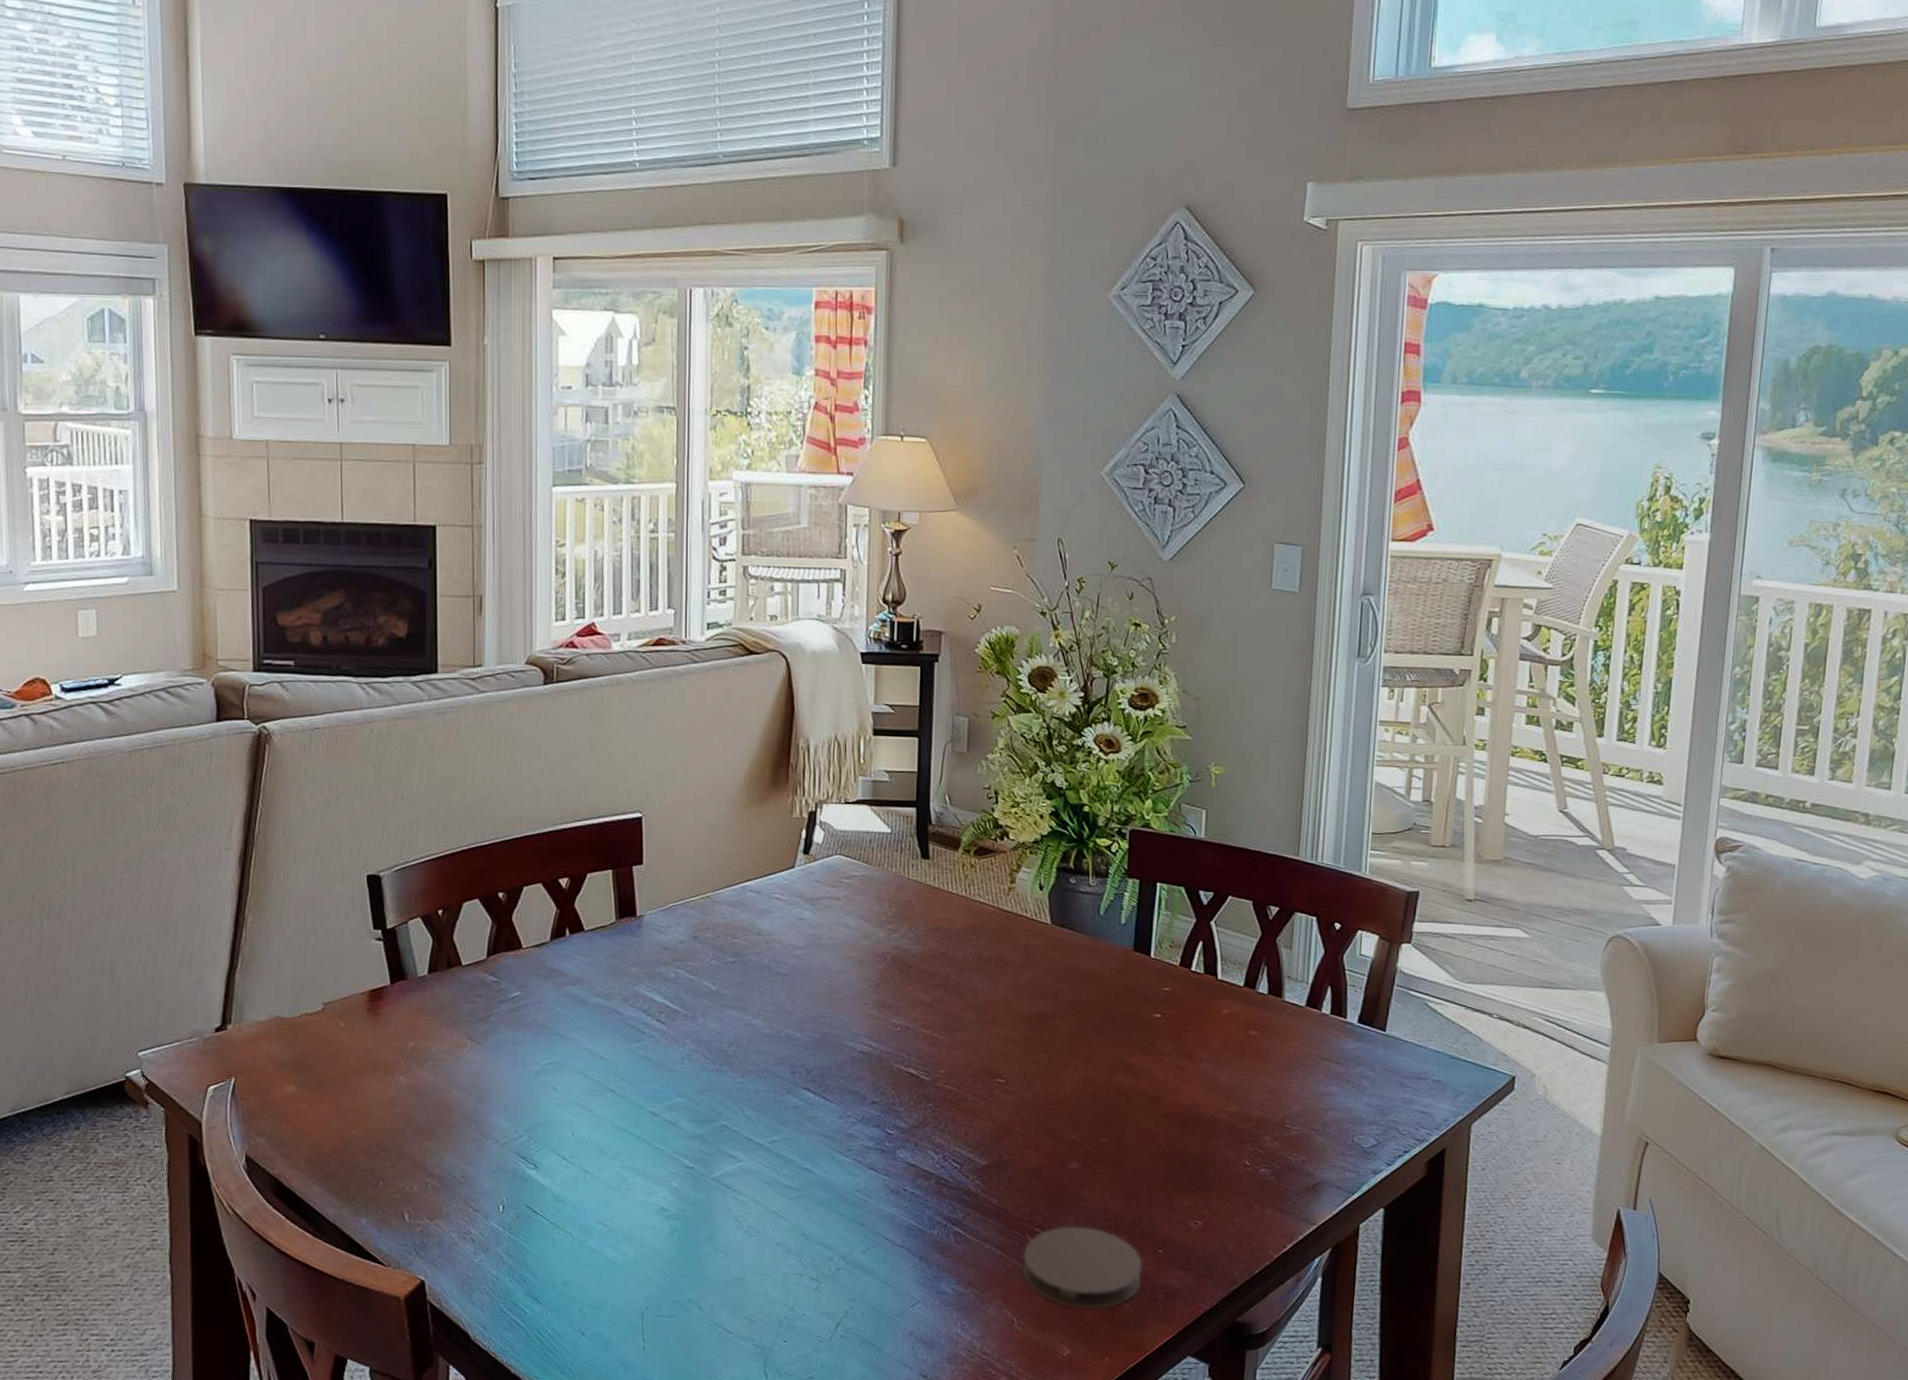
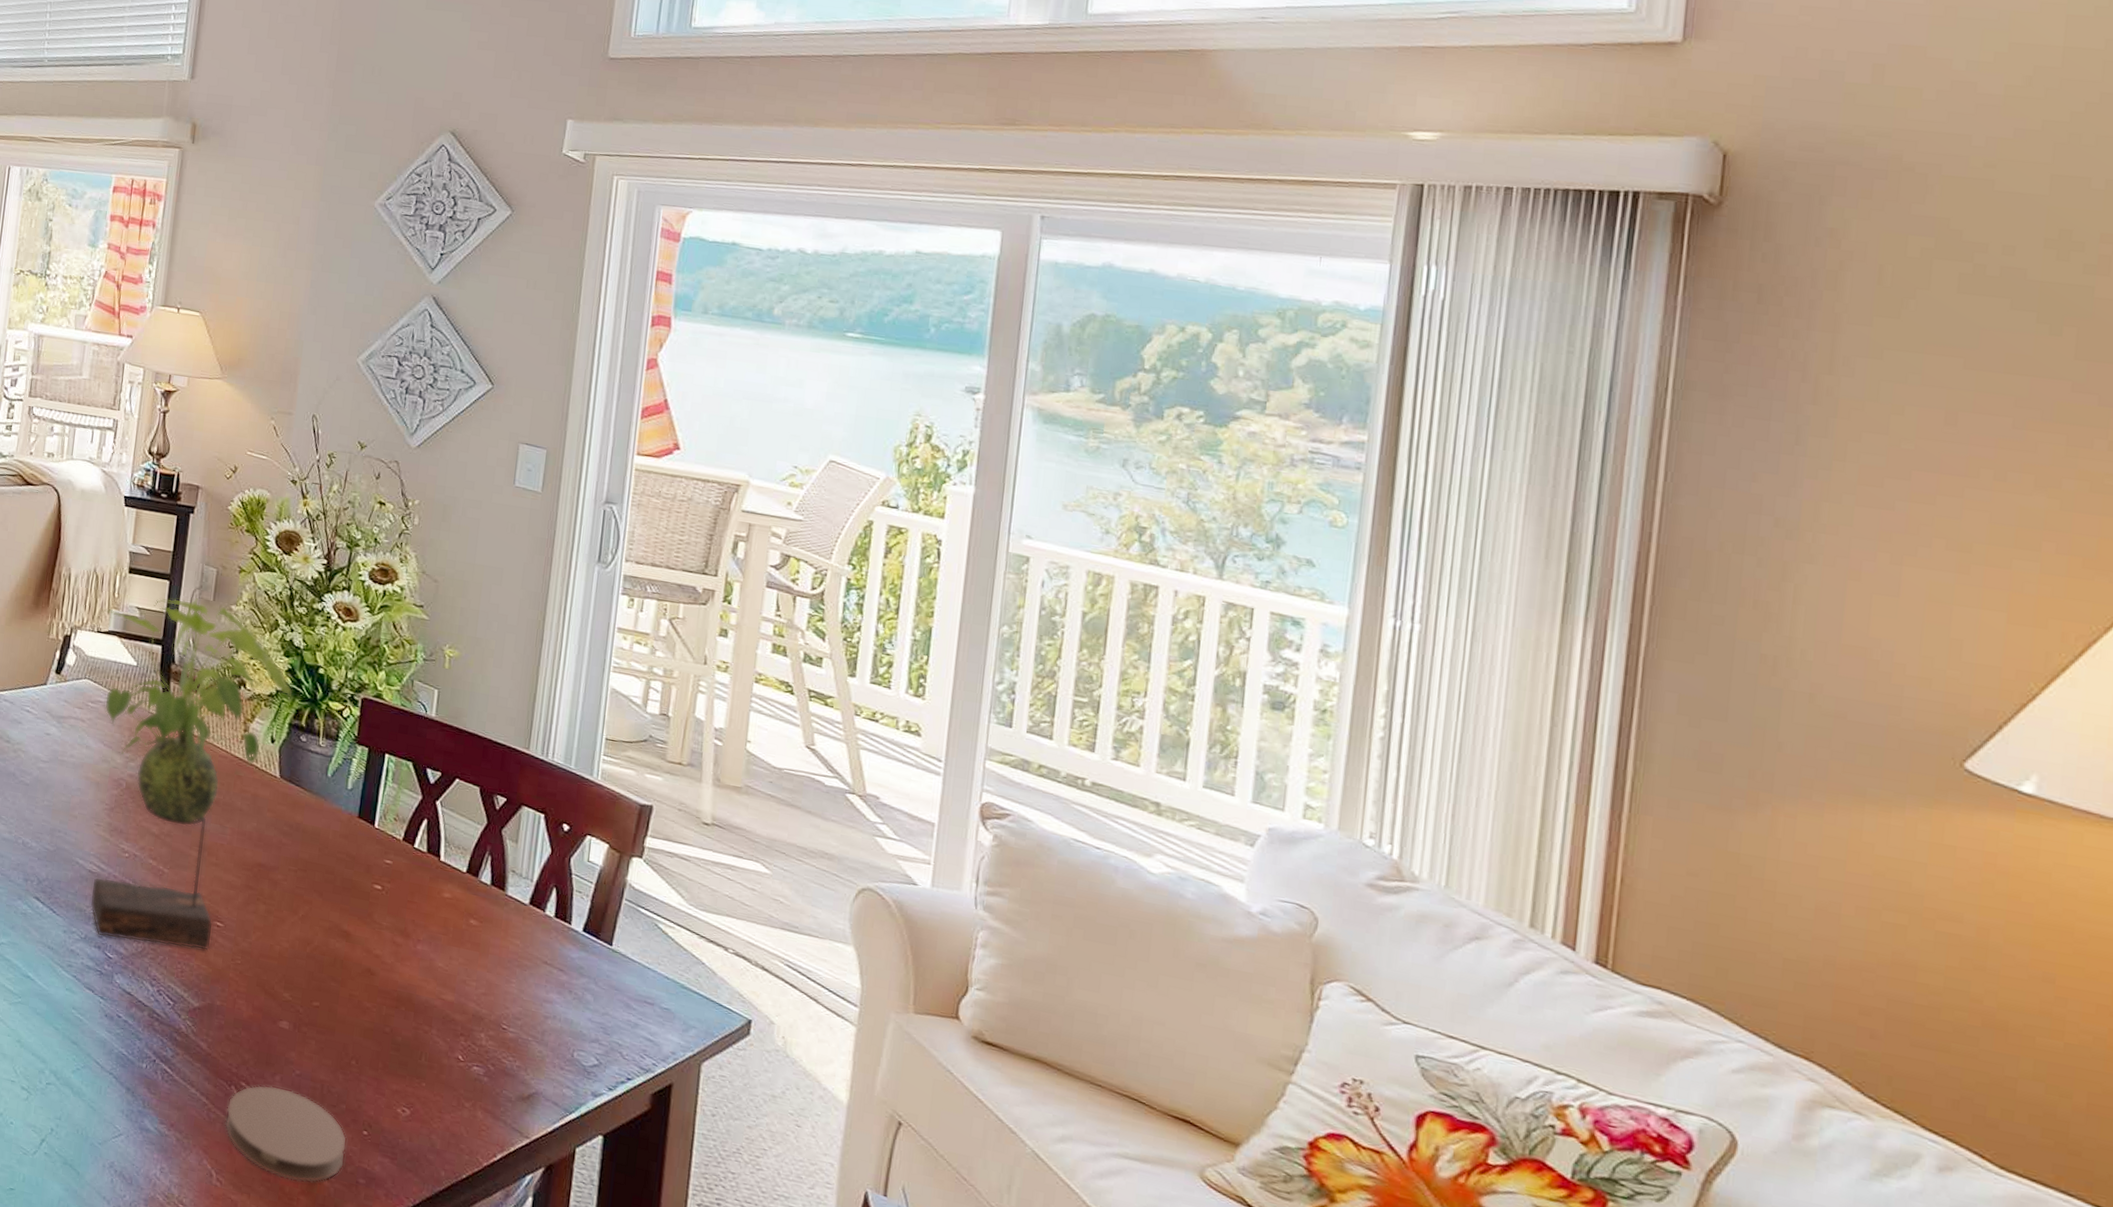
plant: none [845,752,1058,1115] -> present [89,598,293,951]

